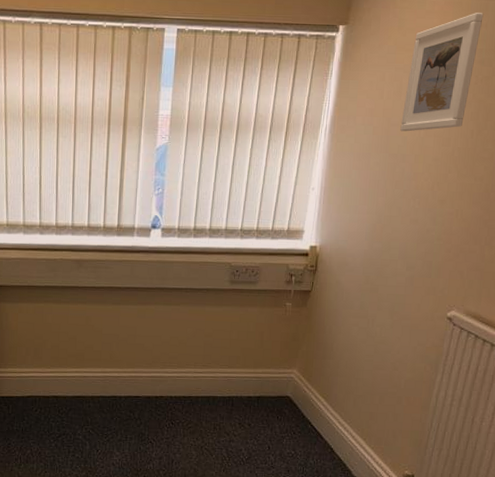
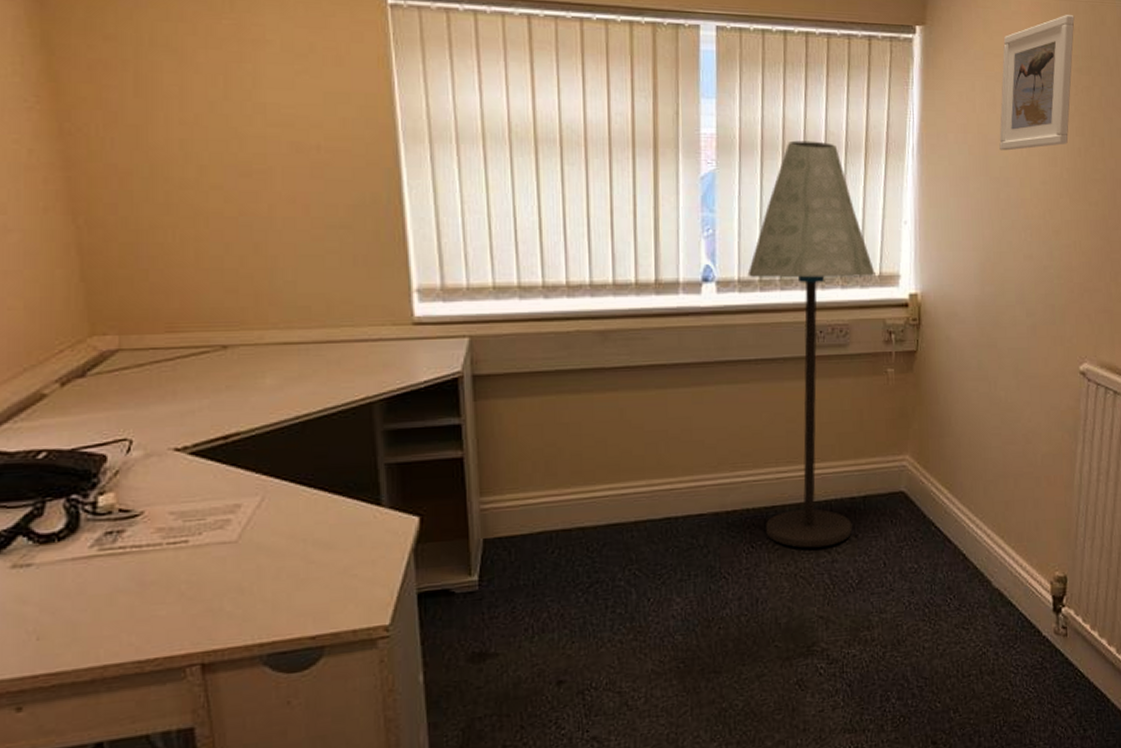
floor lamp: none [183,121,284,430] -> present [747,140,875,548]

